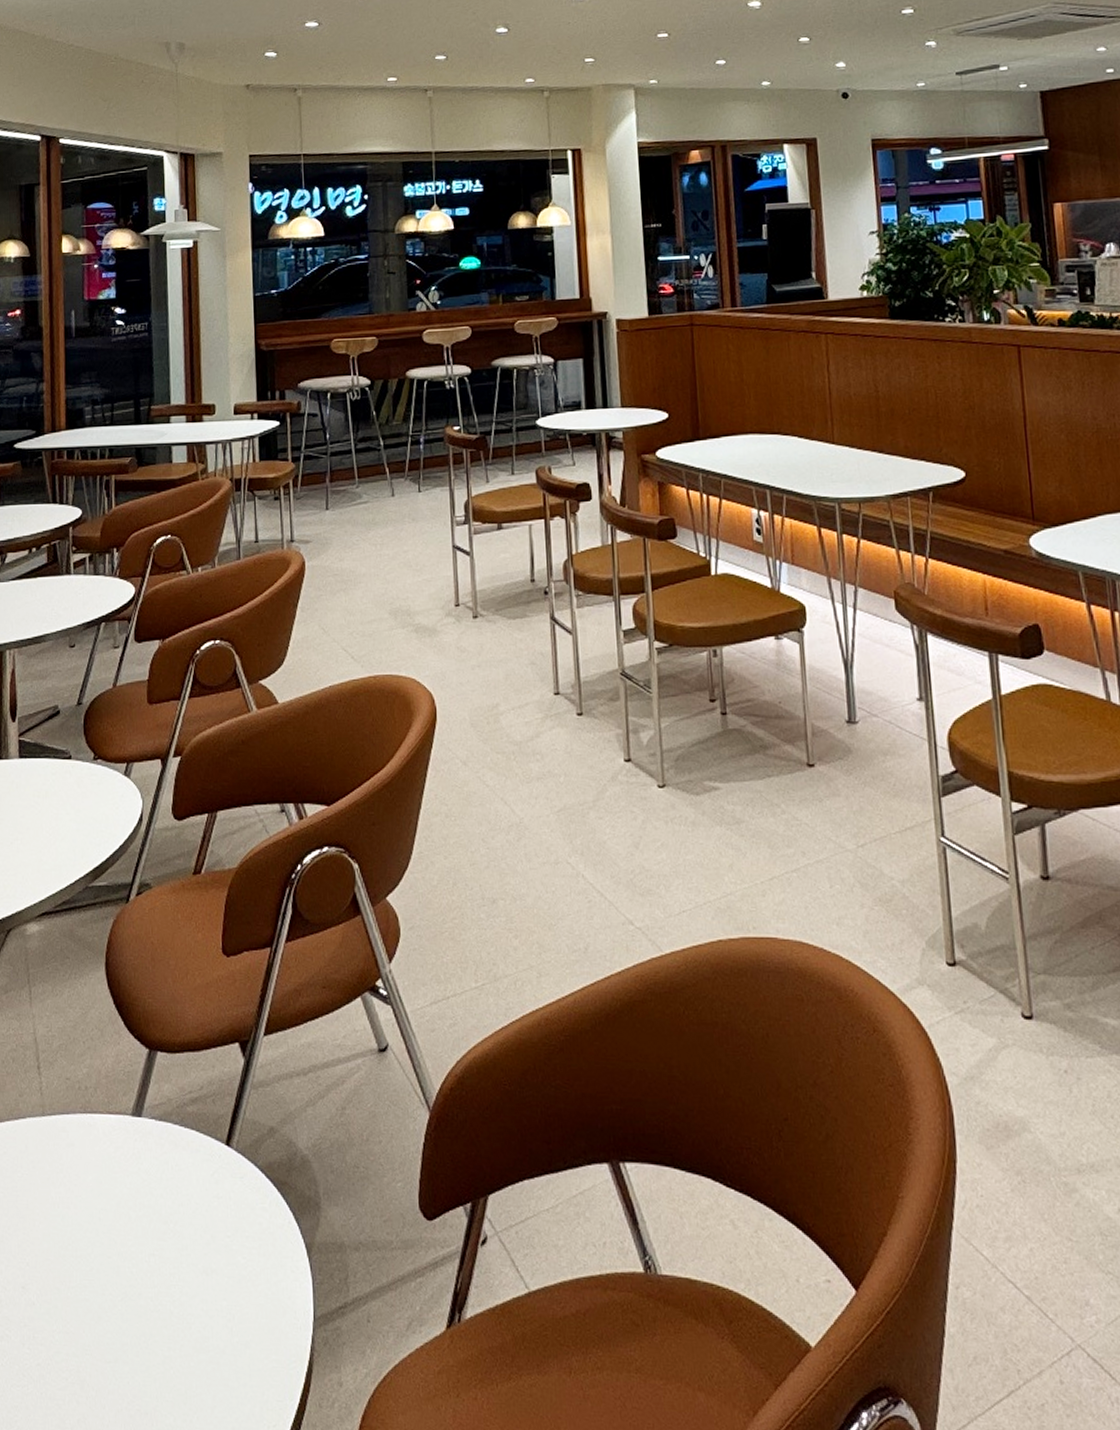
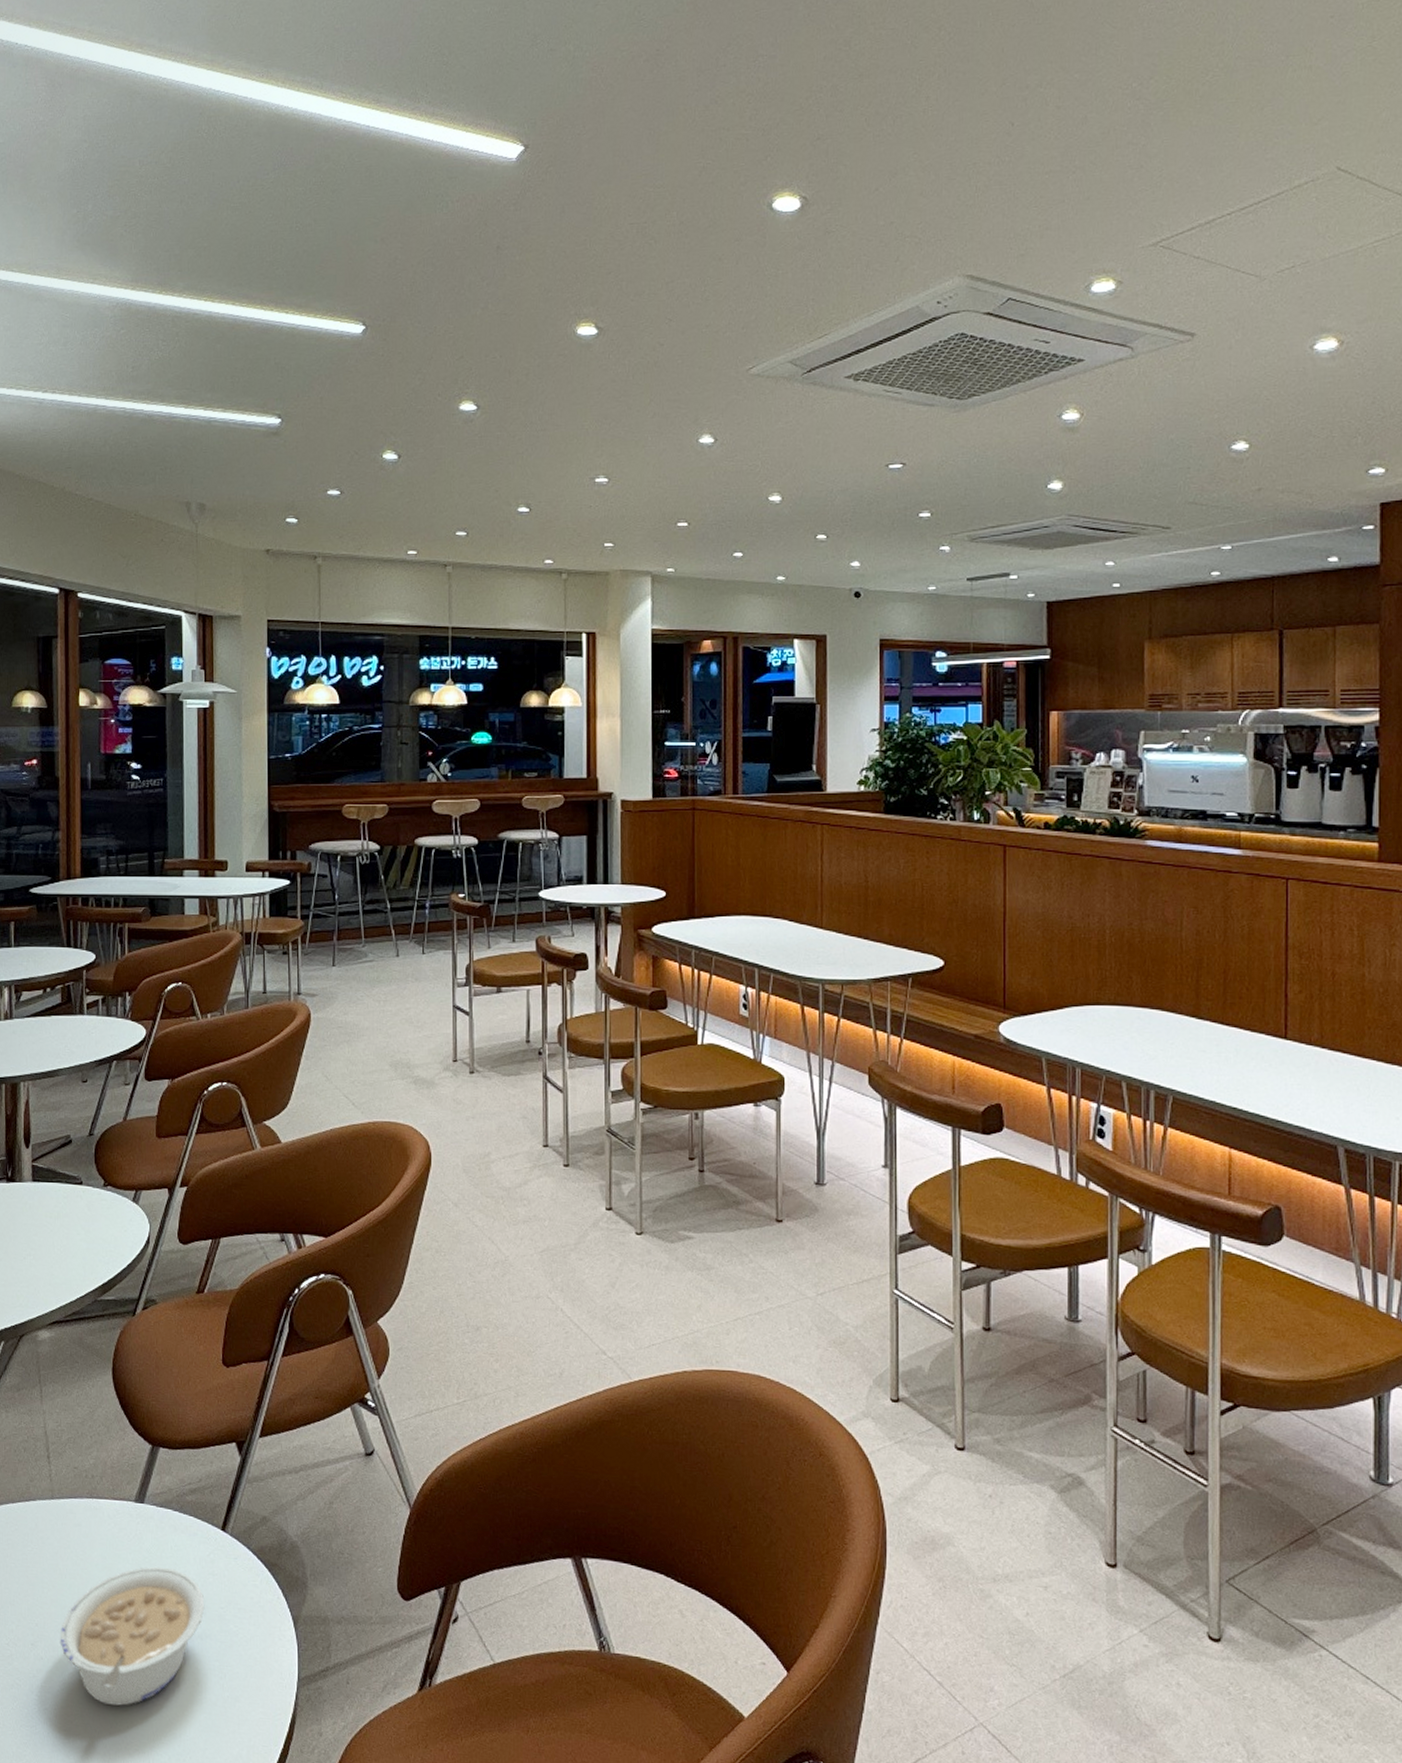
legume: none [53,1190,210,1358] -> present [60,1566,205,1706]

